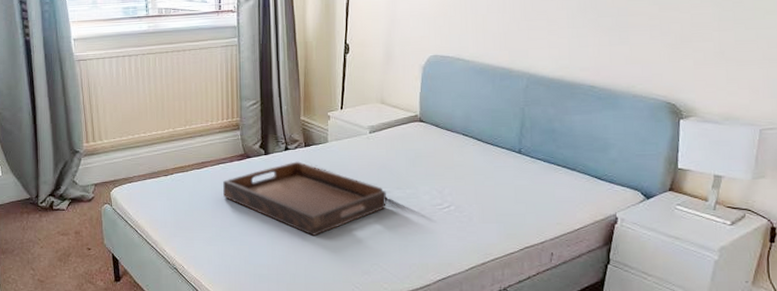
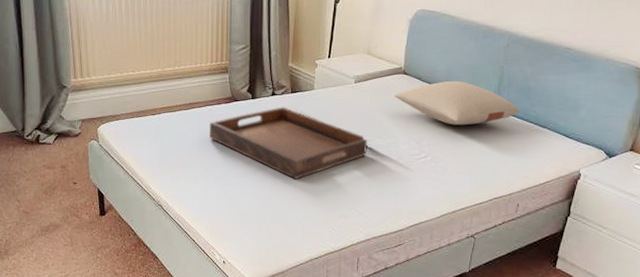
pillow: none [411,125,546,172] -> present [394,80,520,126]

